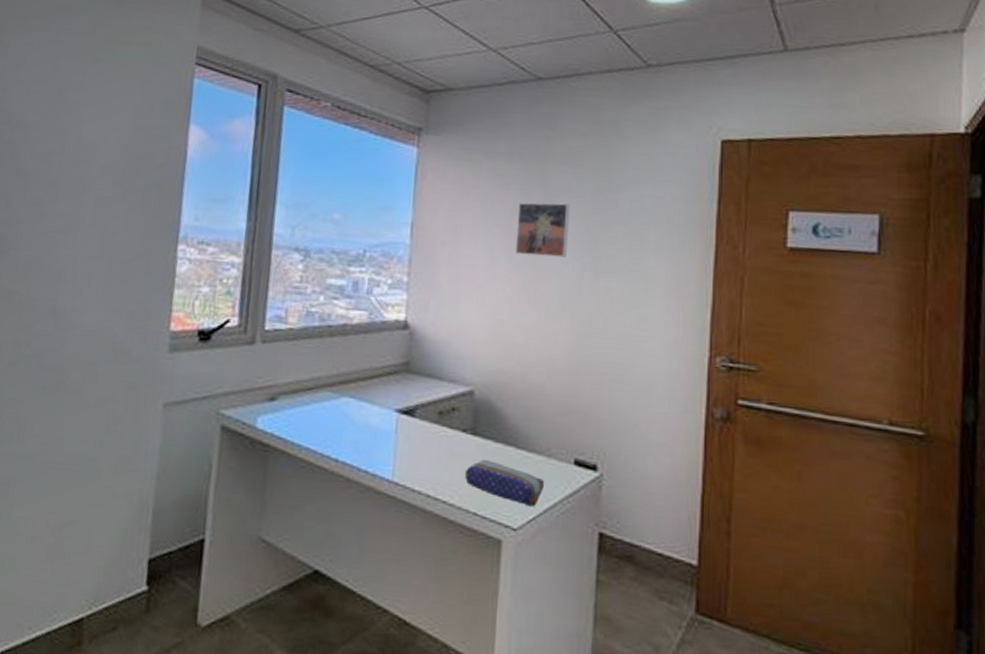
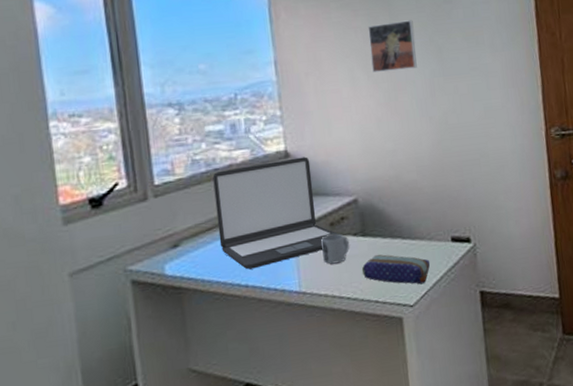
laptop: none [317,328,456,444] -> present [213,157,348,270]
mug: none [424,424,456,459] -> present [321,233,349,264]

